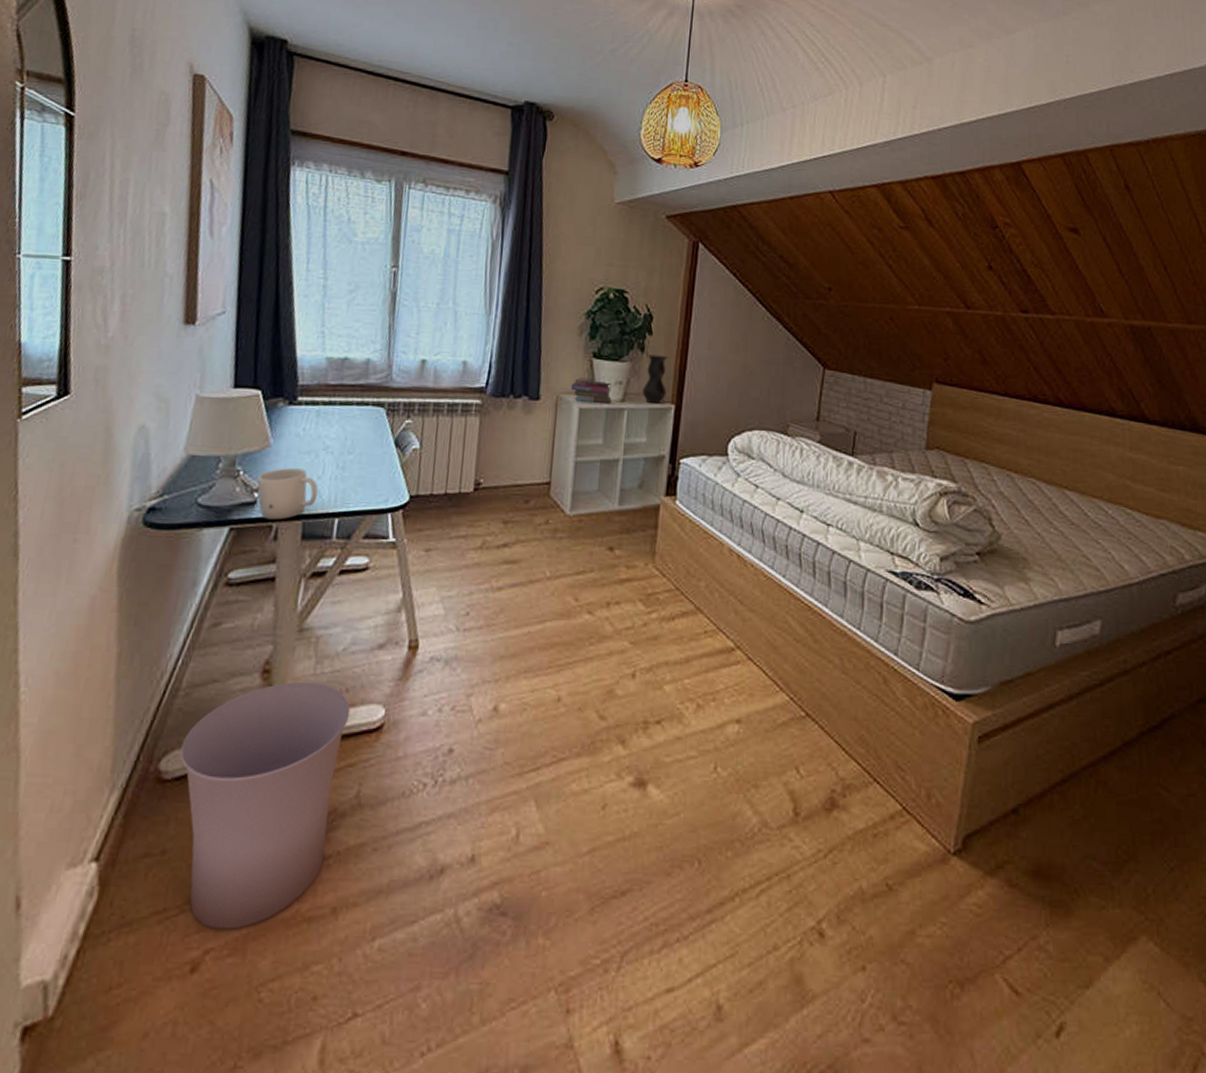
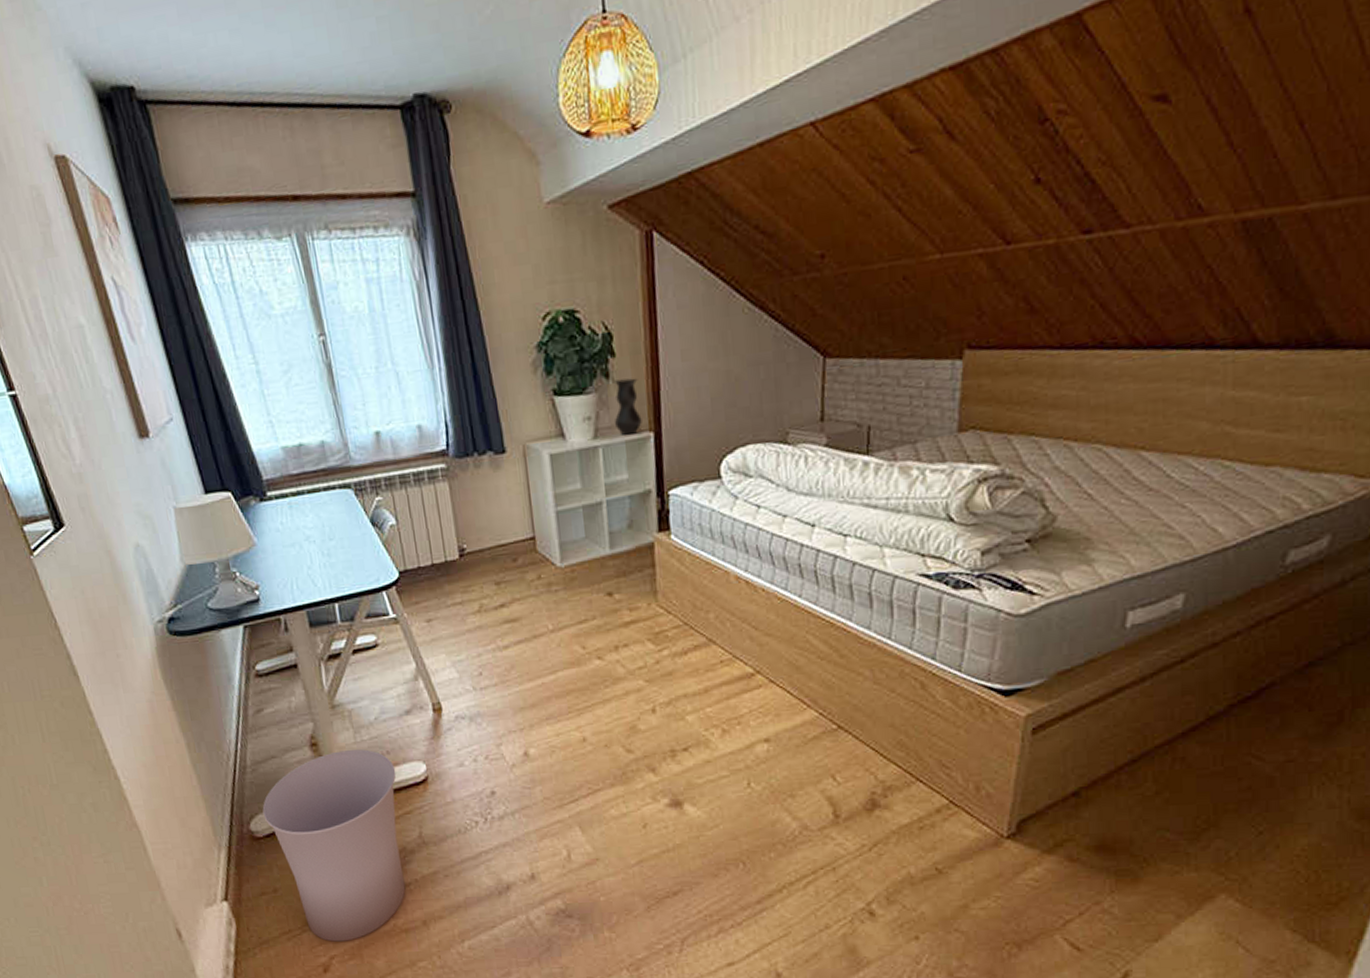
mug: present [257,468,318,520] -> none [253,561,313,614]
books: present [570,377,614,404] -> none [535,417,583,447]

